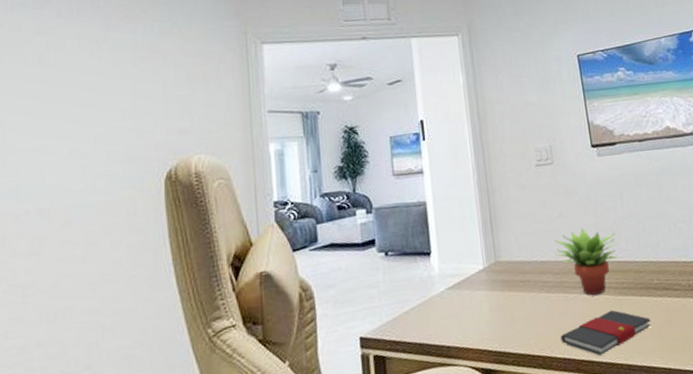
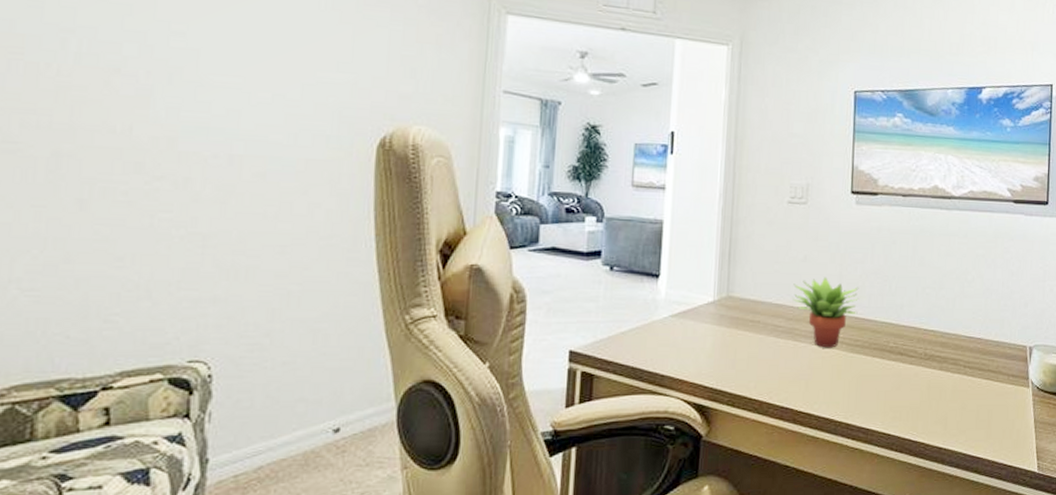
book: present [560,310,652,356] -> none [782,366,879,410]

